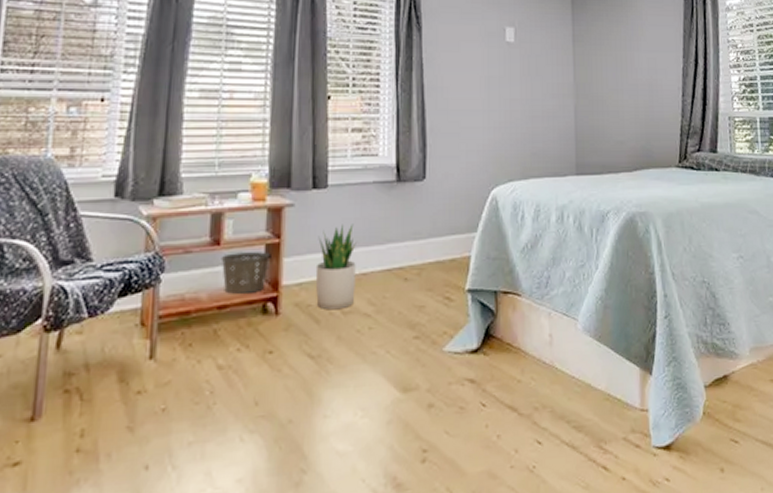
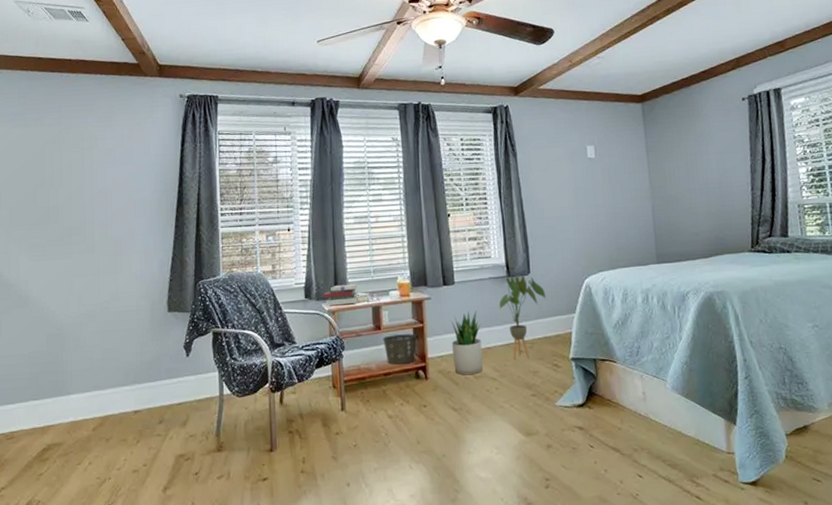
books: none [140,180,194,210] -> present [322,283,359,306]
house plant: none [382,181,443,291] -> present [499,276,546,360]

